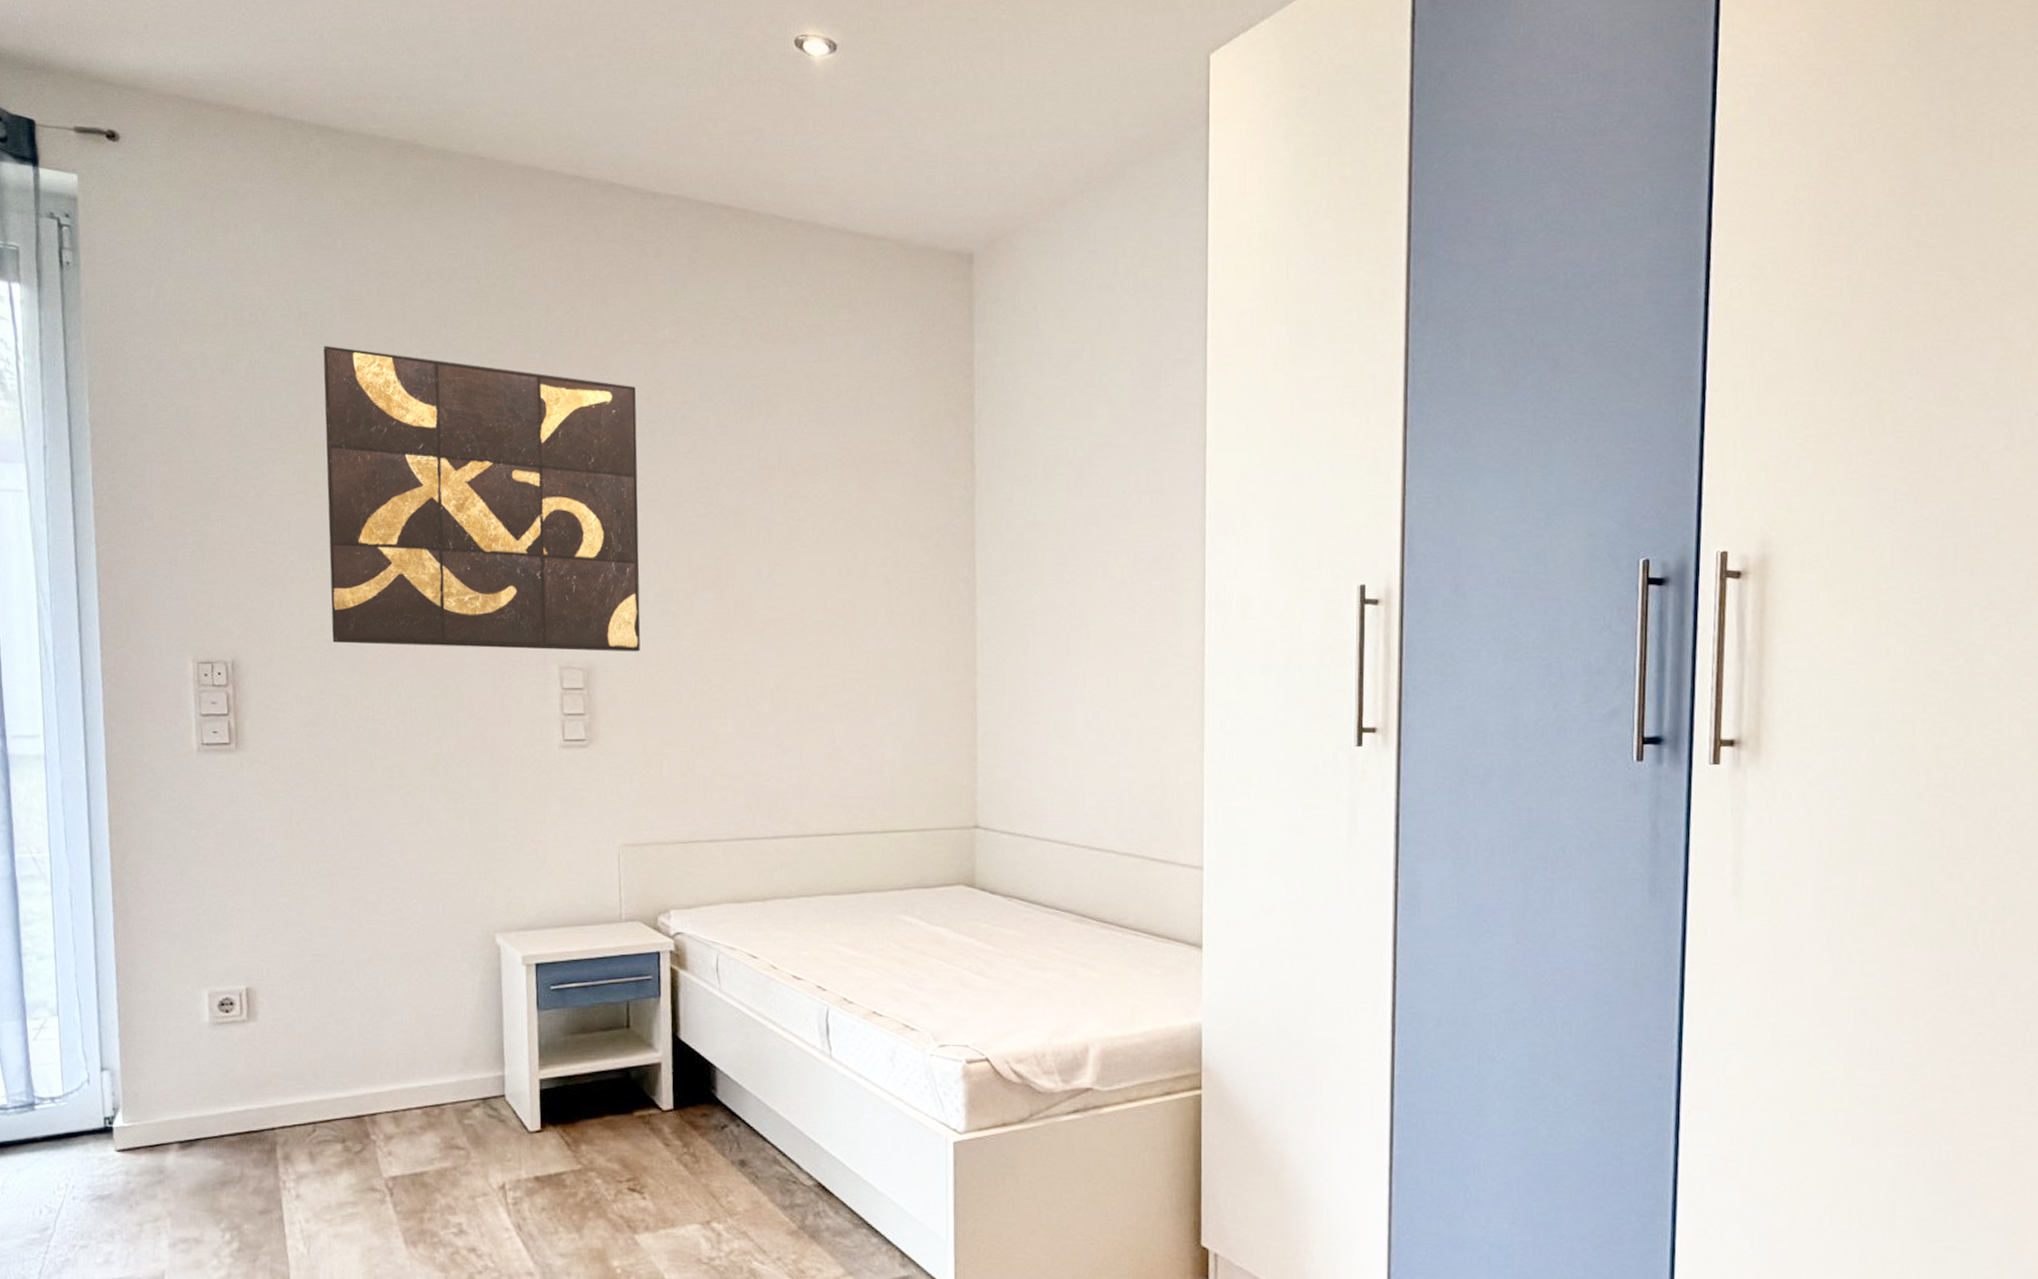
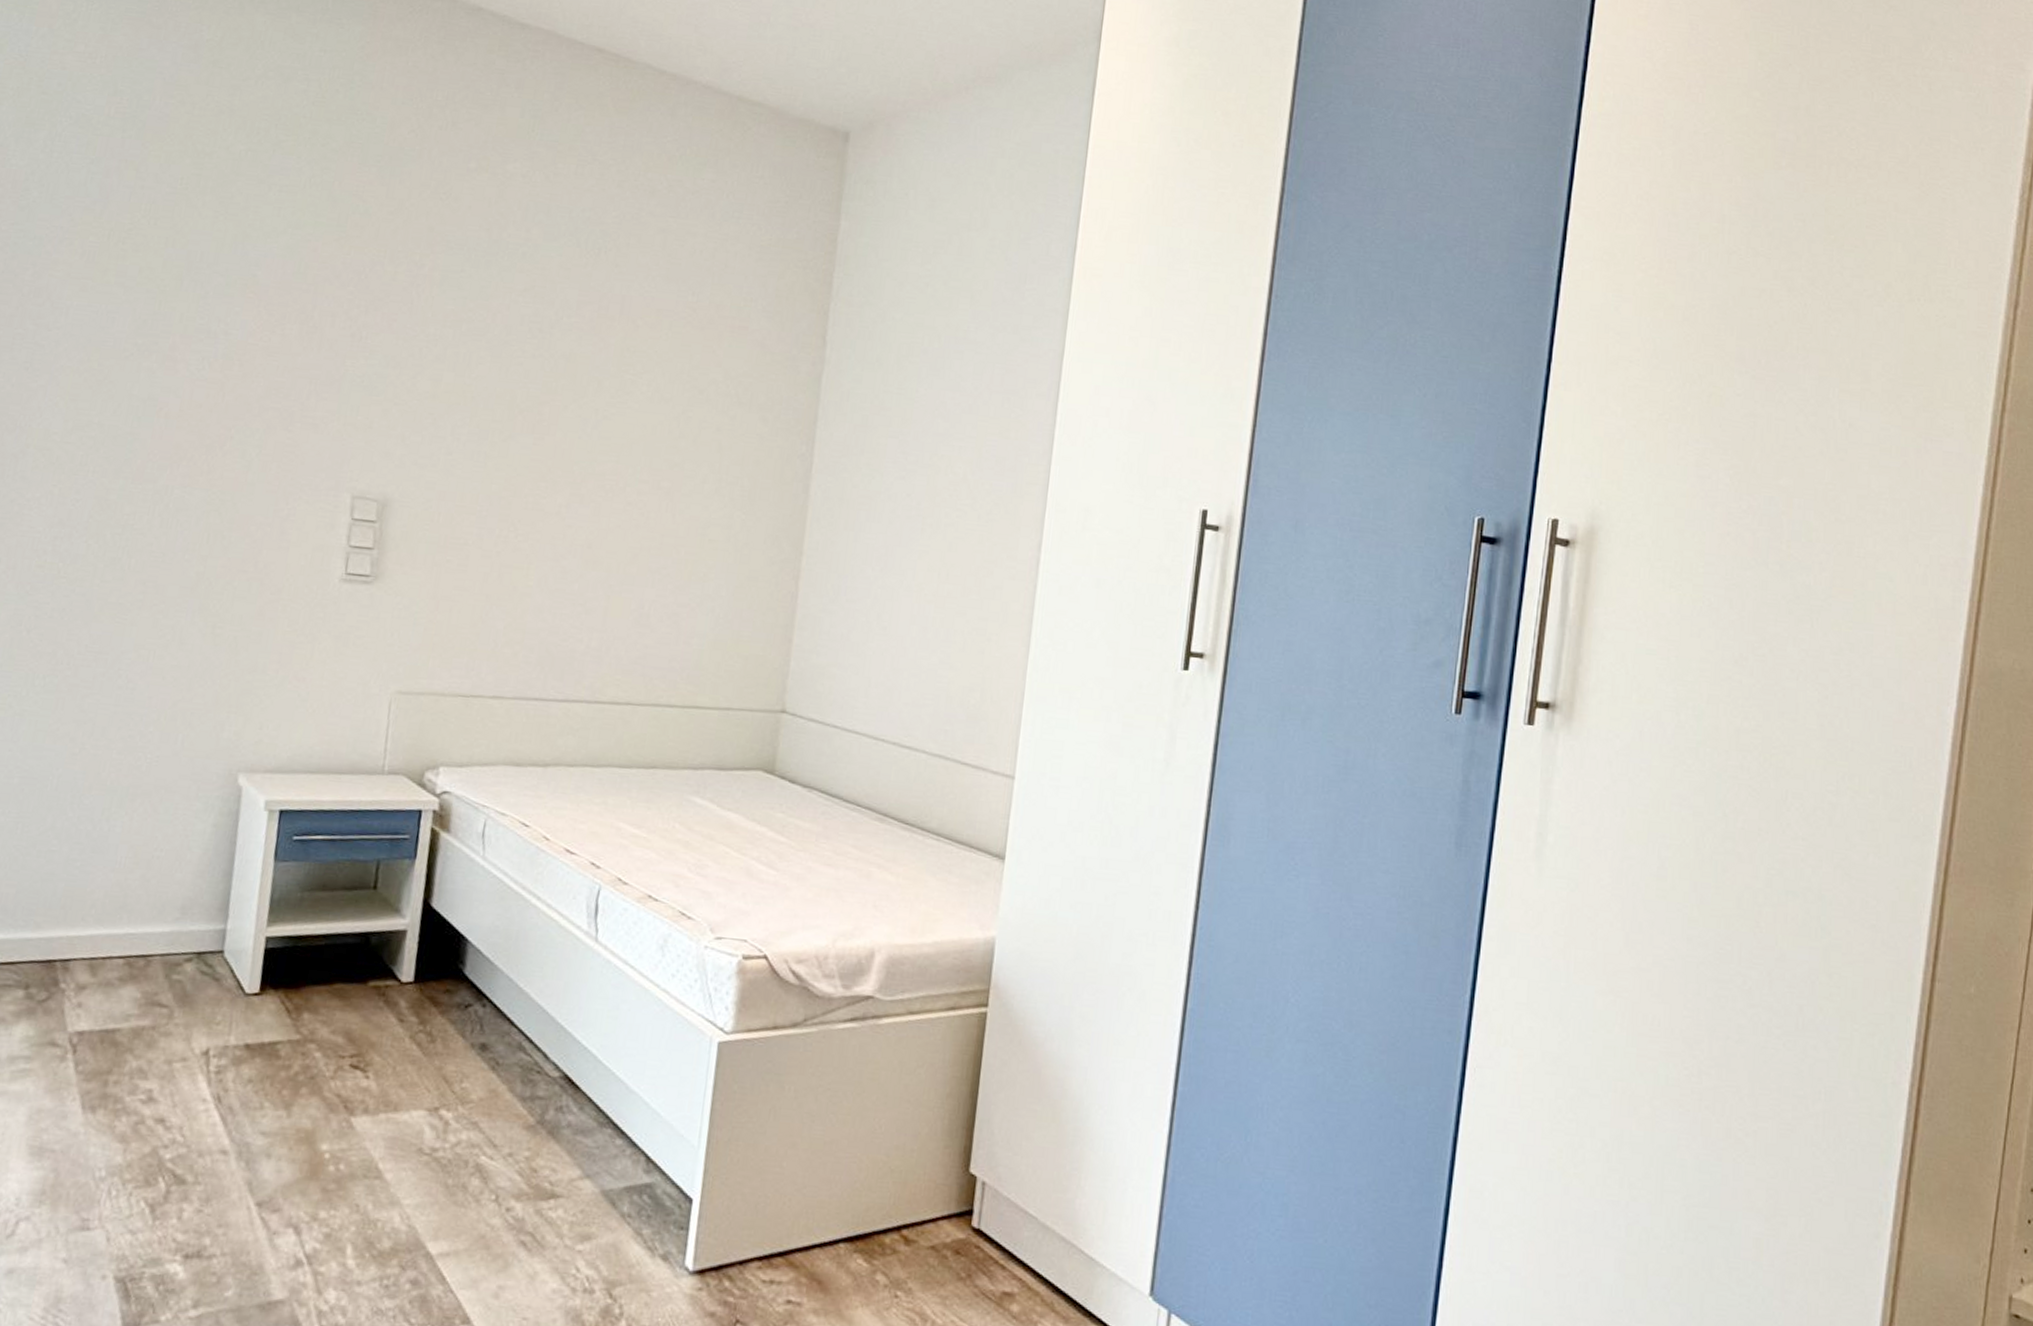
wall art: present [323,345,641,652] -> none [98,127,477,490]

